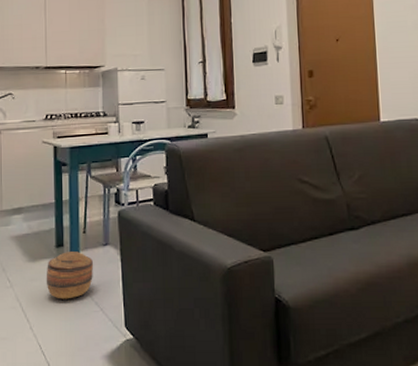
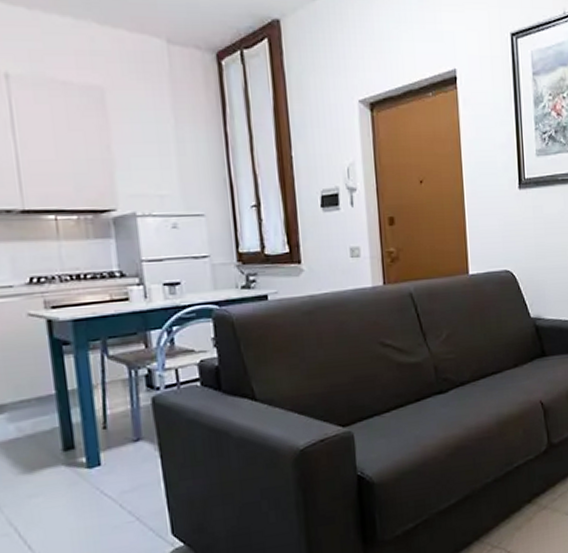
basket: present [46,251,93,299] -> none [51,453,123,515]

